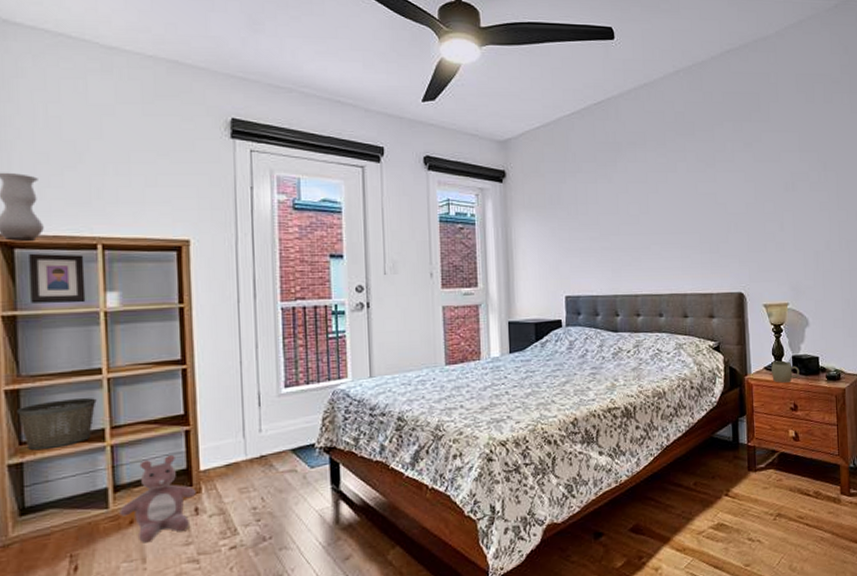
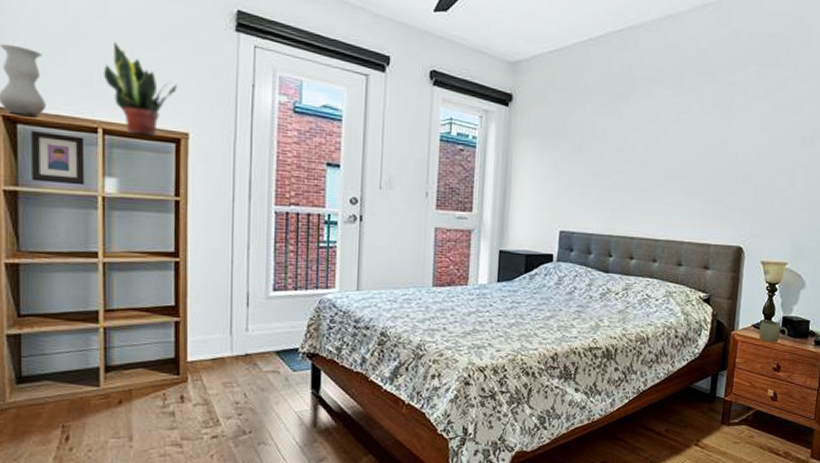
basket: present [16,398,97,450] -> none [15,278,92,324]
potted plant: none [100,159,176,249] -> present [102,42,177,138]
stuffed animal: present [119,454,196,543] -> none [110,342,182,423]

